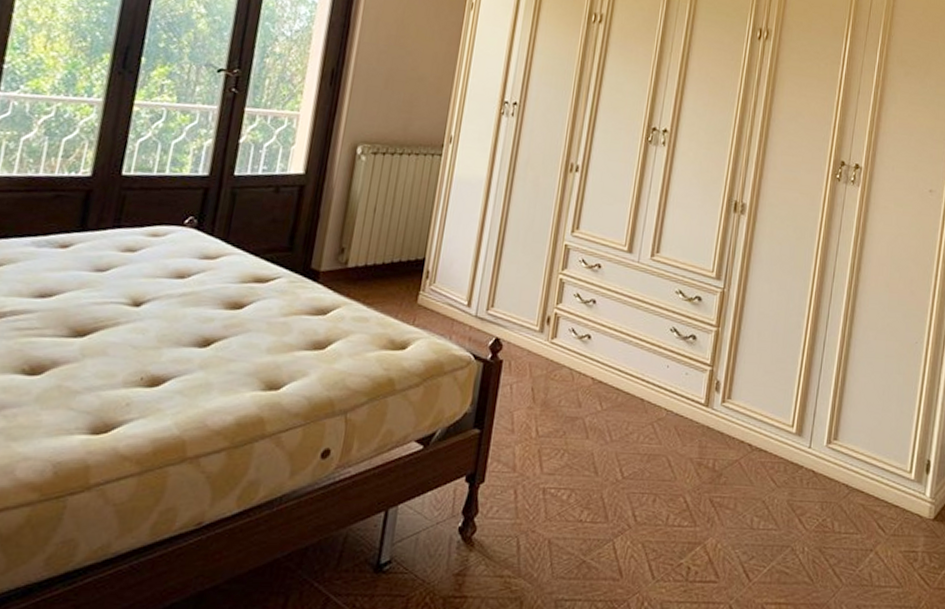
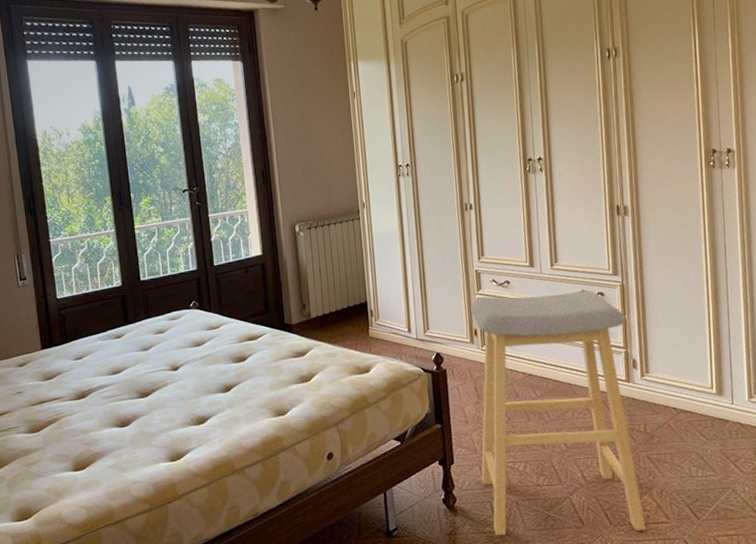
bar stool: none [513,277,718,589] -> present [471,290,646,536]

